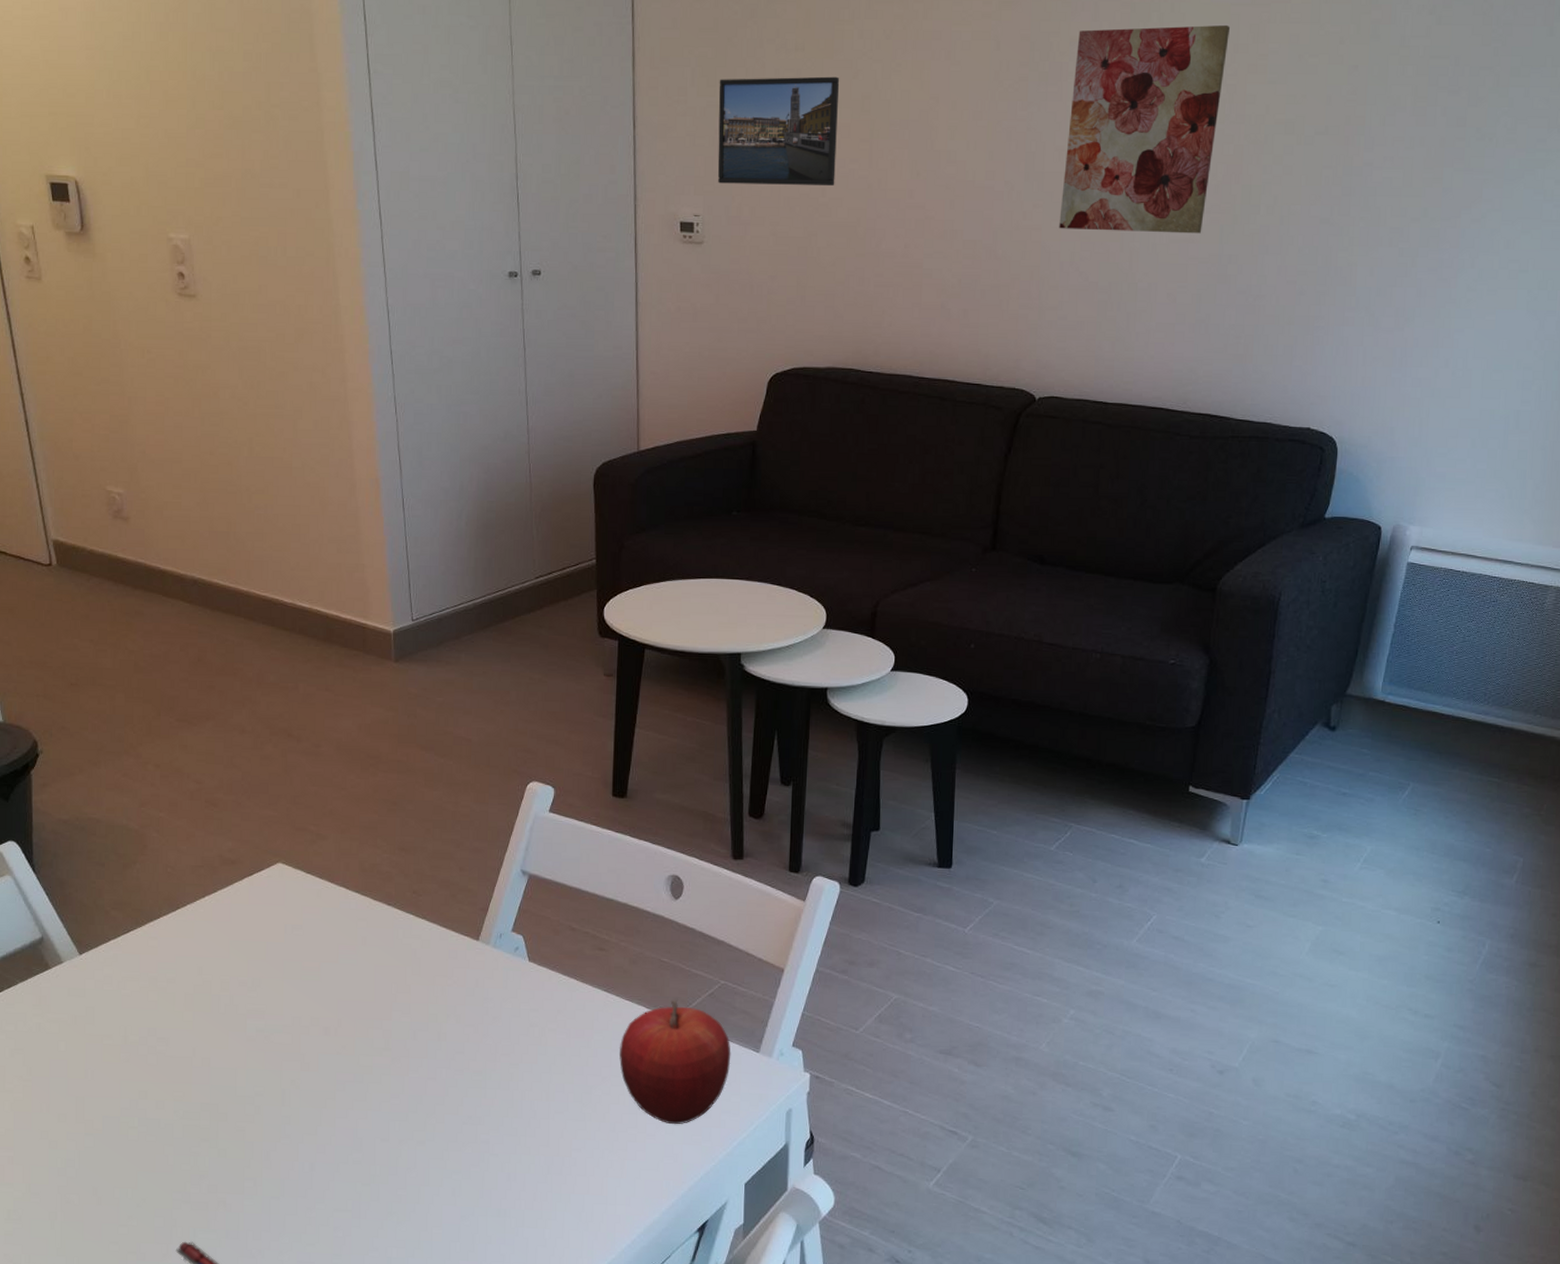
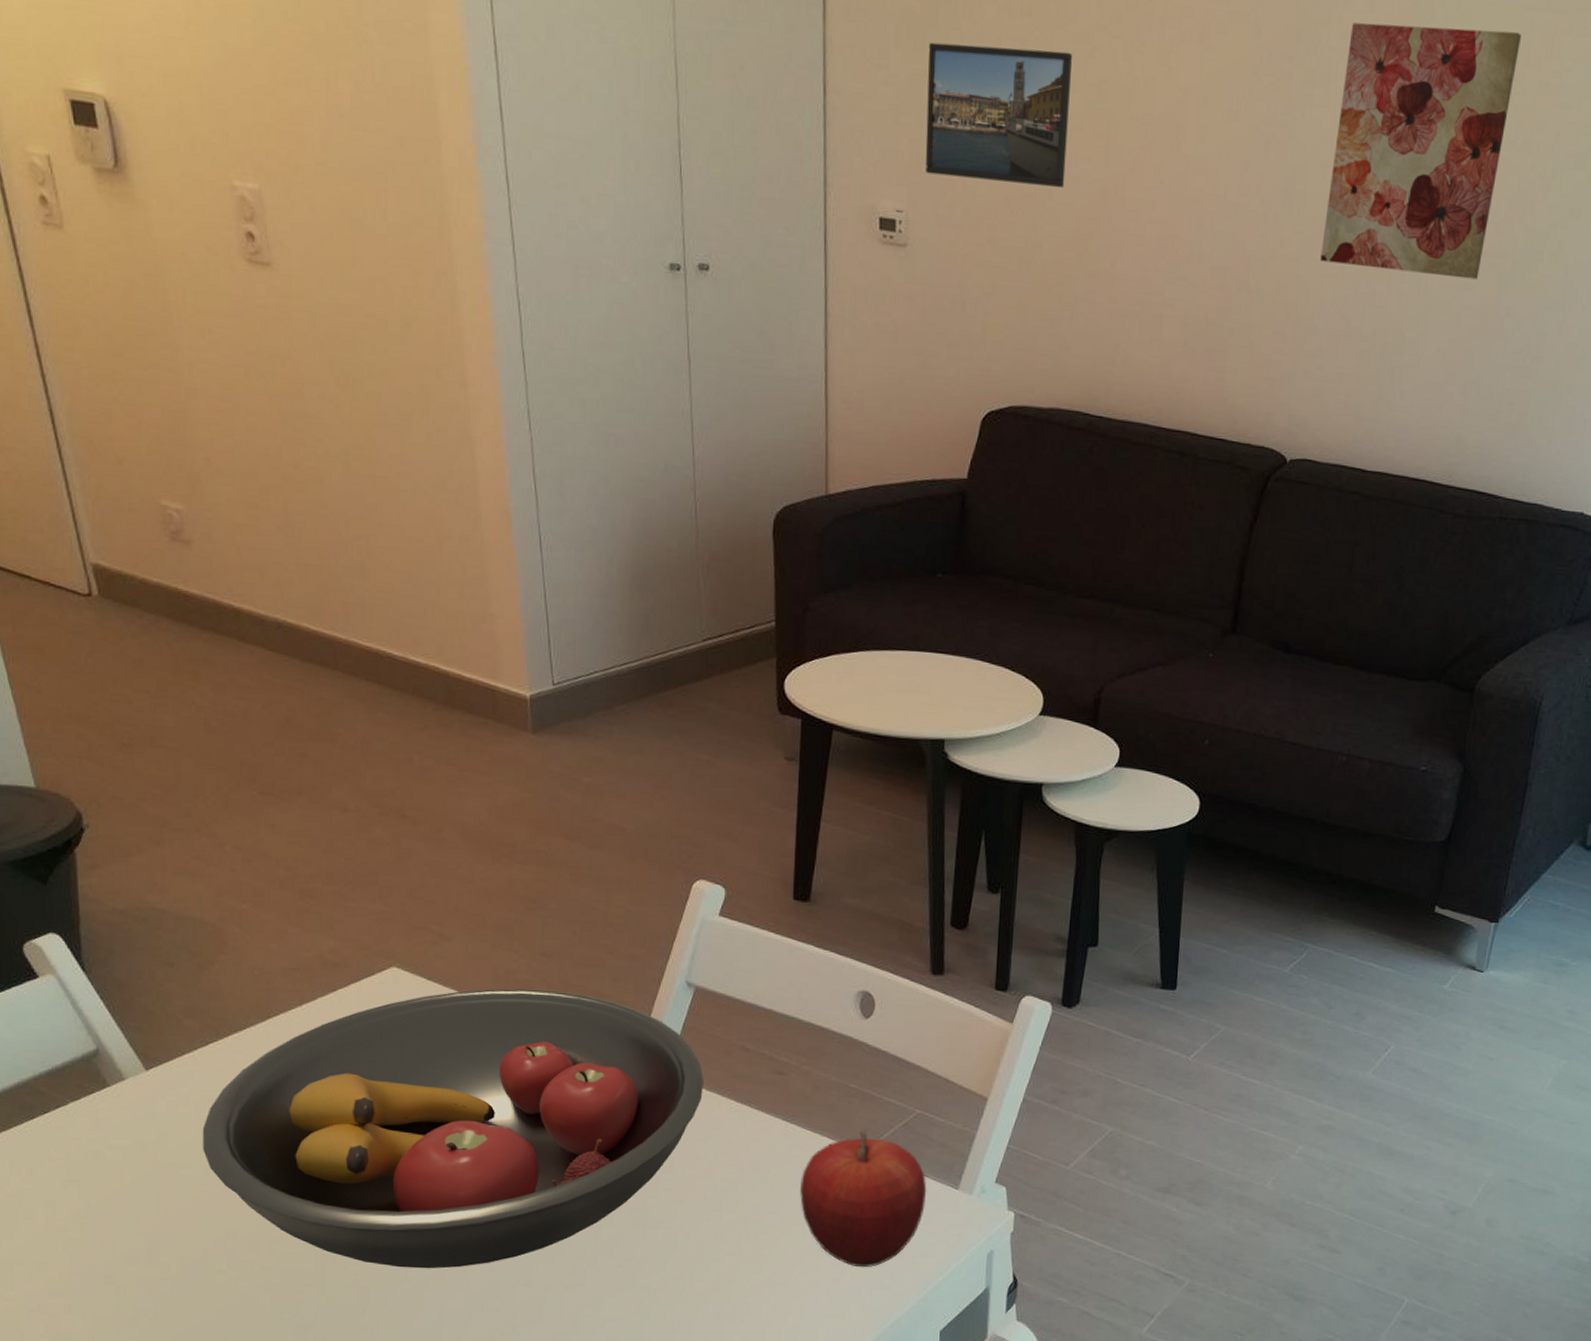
fruit bowl: none [122,879,537,1126] -> present [202,988,705,1269]

